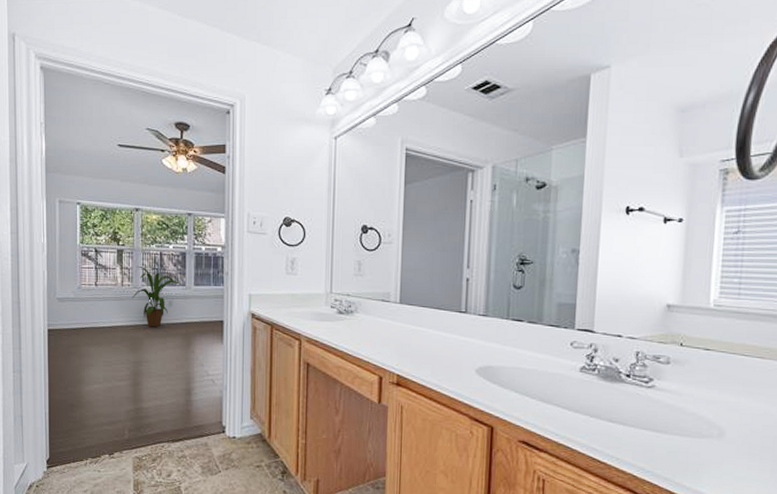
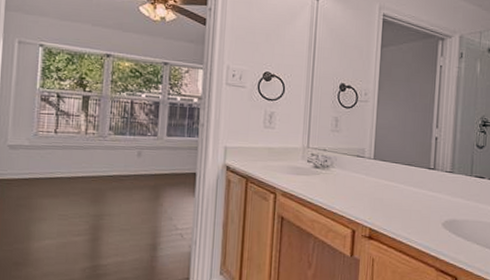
house plant: present [132,265,182,327] -> none [96,113,153,179]

